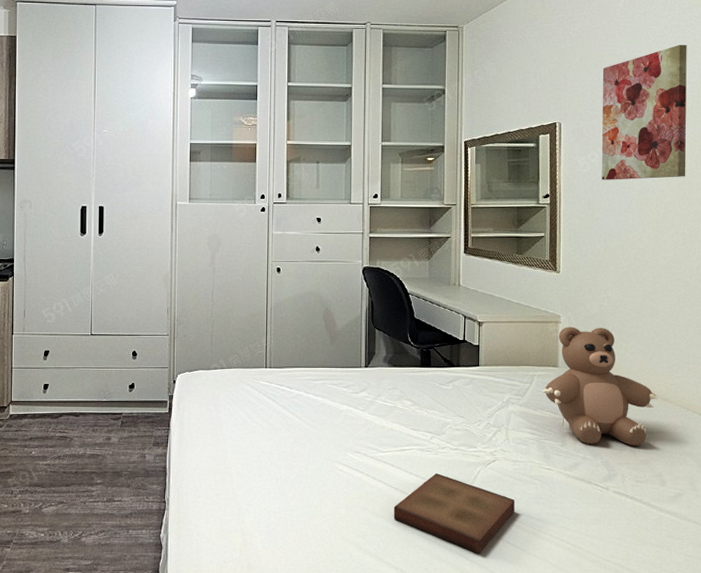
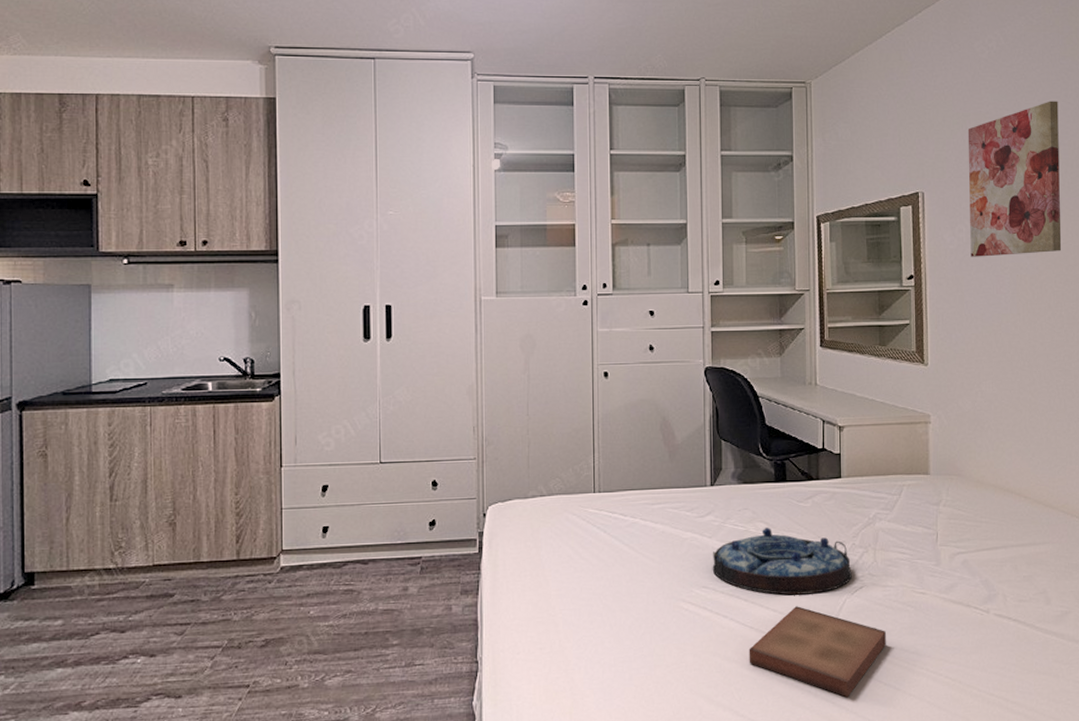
serving tray: none [364,405,486,464] -> present [712,527,852,595]
teddy bear: present [543,326,657,447] -> none [913,427,1039,561]

